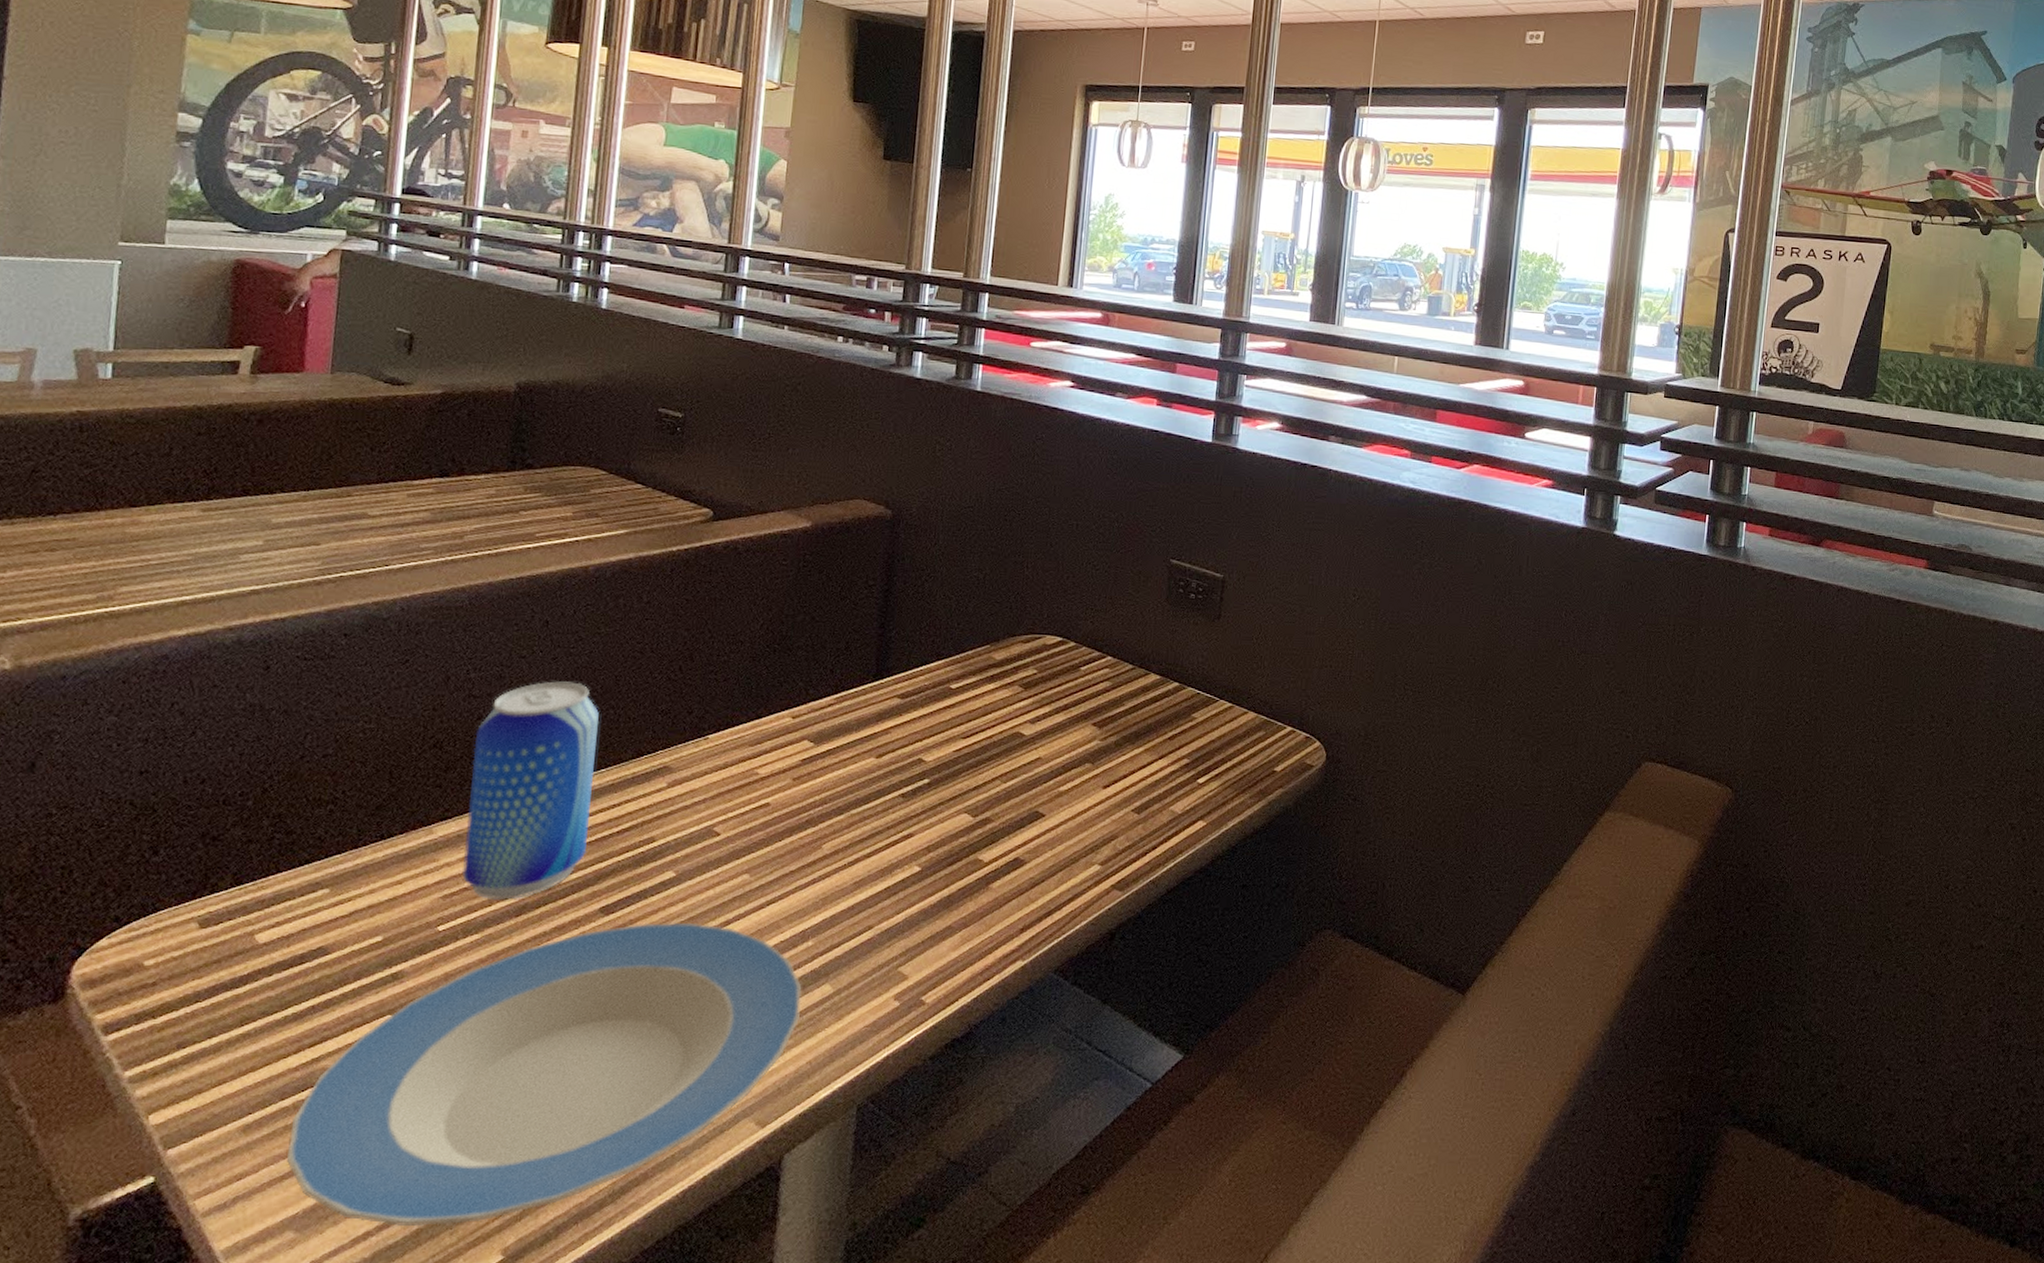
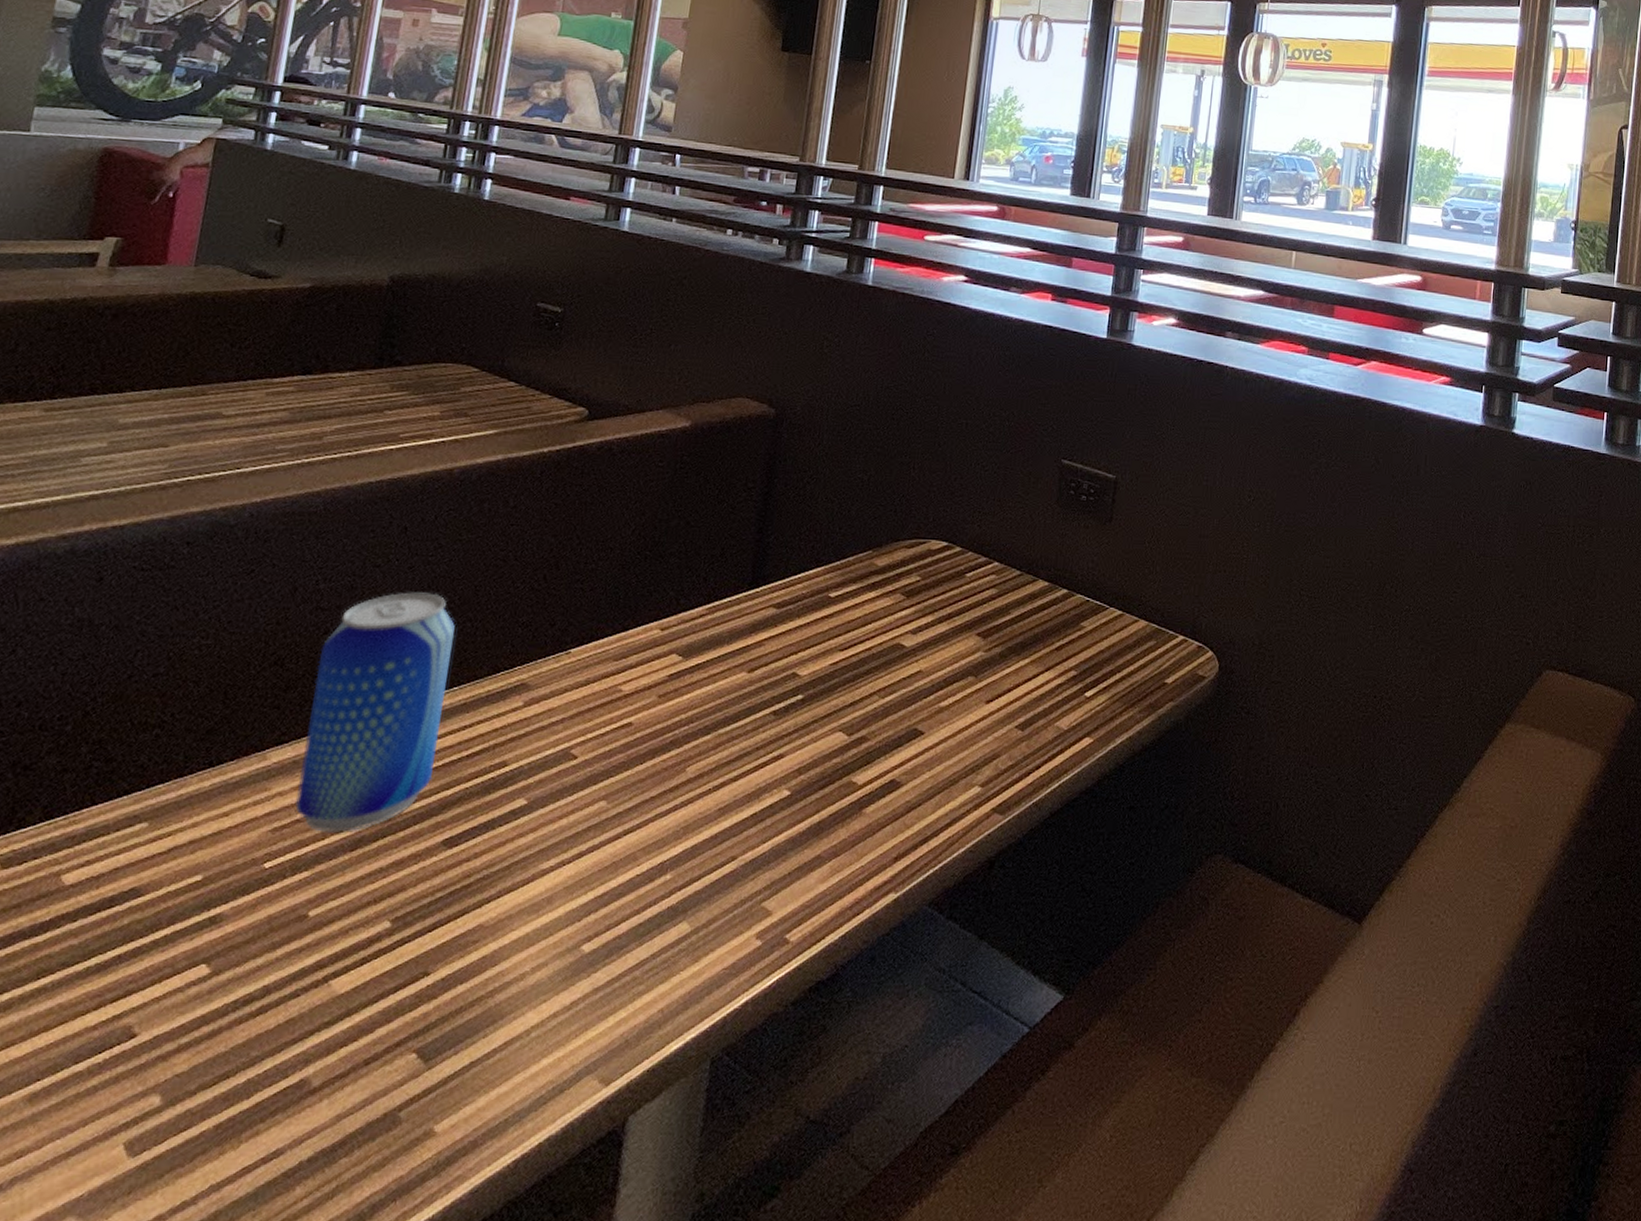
plate: present [287,922,802,1227] -> none [75,855,657,1209]

